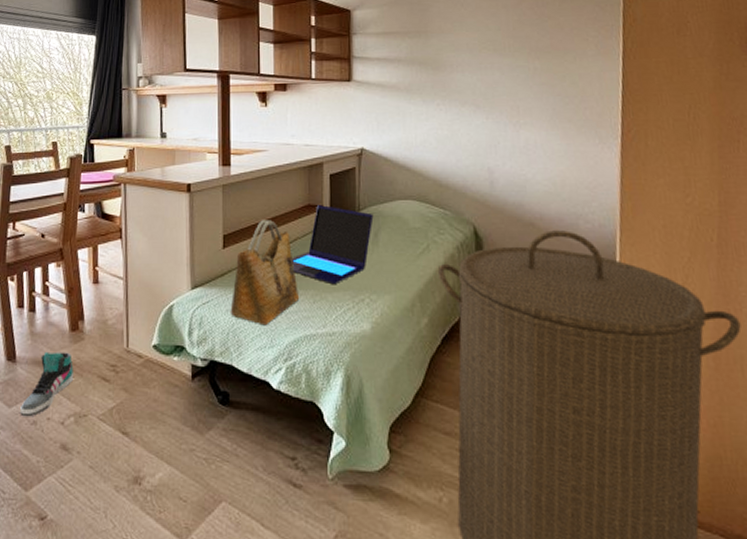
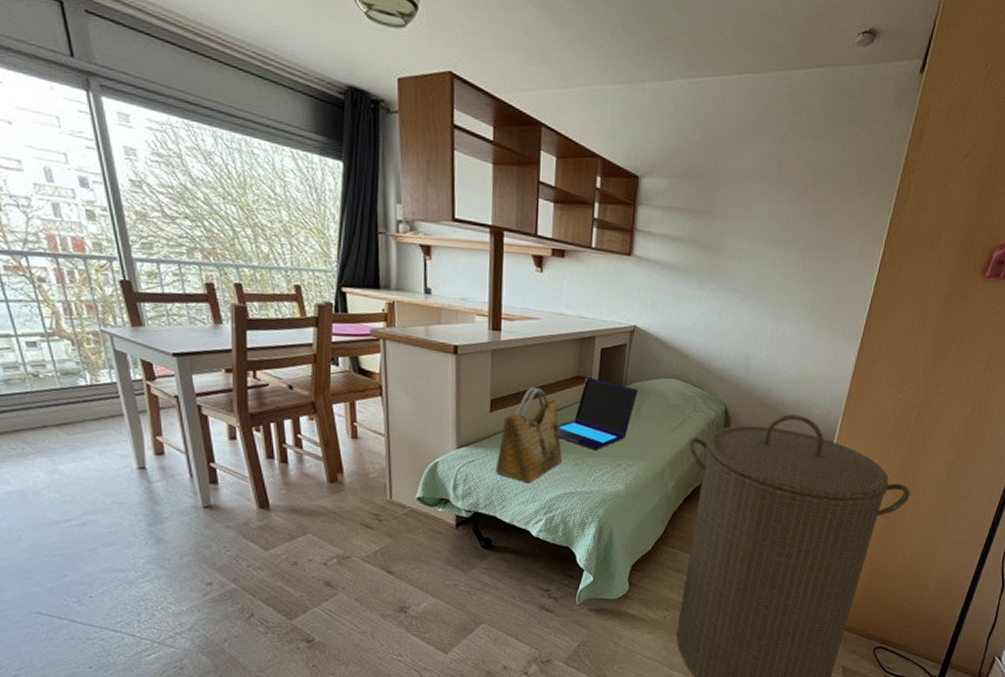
sneaker: present [20,351,74,417] -> none [279,500,334,559]

